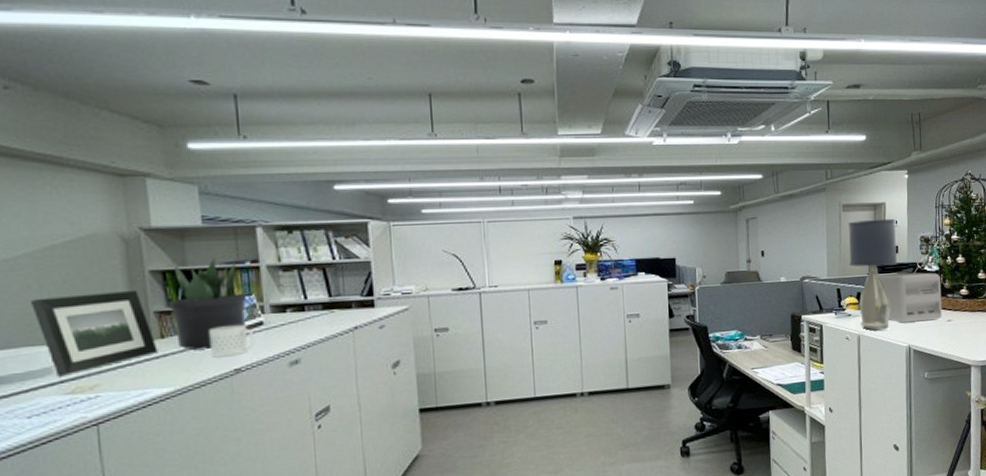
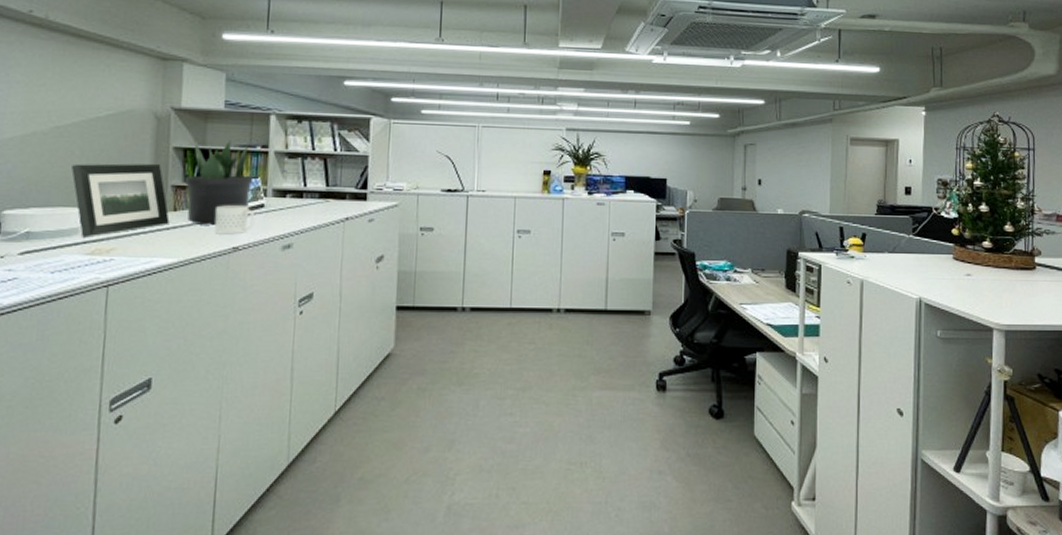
table lamp: present [847,218,898,331] -> none [854,156,910,277]
desk organizer: present [878,272,943,323] -> none [887,215,961,273]

